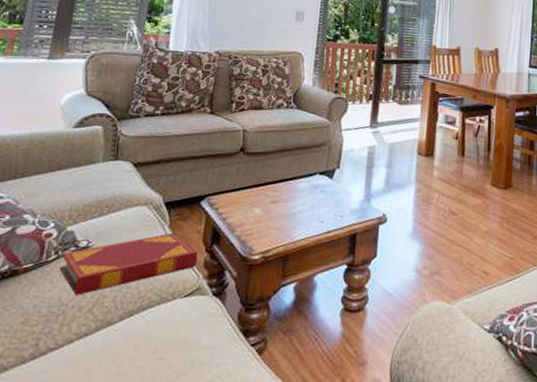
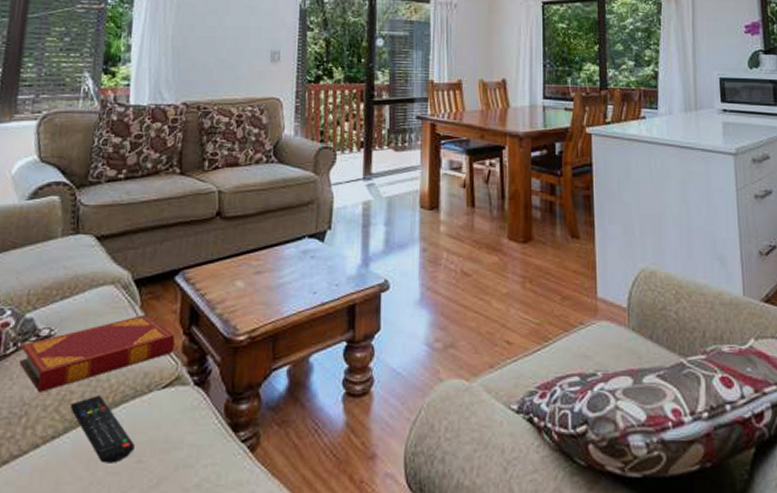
remote control: none [103,300,158,359] -> present [71,395,135,463]

